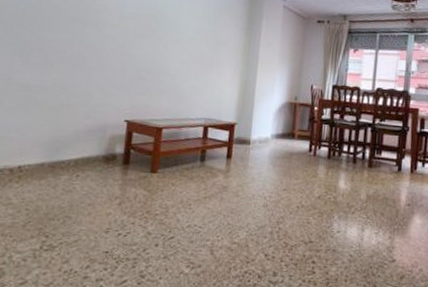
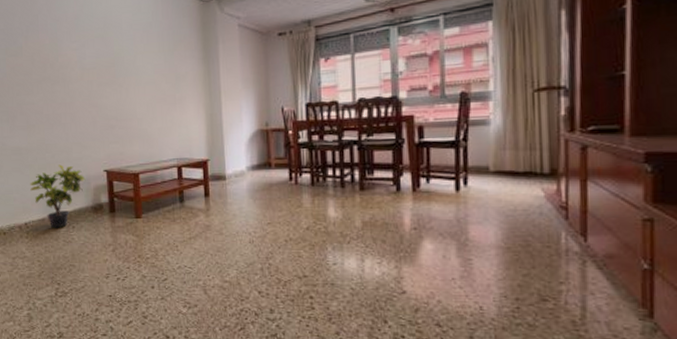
potted plant: none [33,108,102,175] -> present [30,164,86,228]

